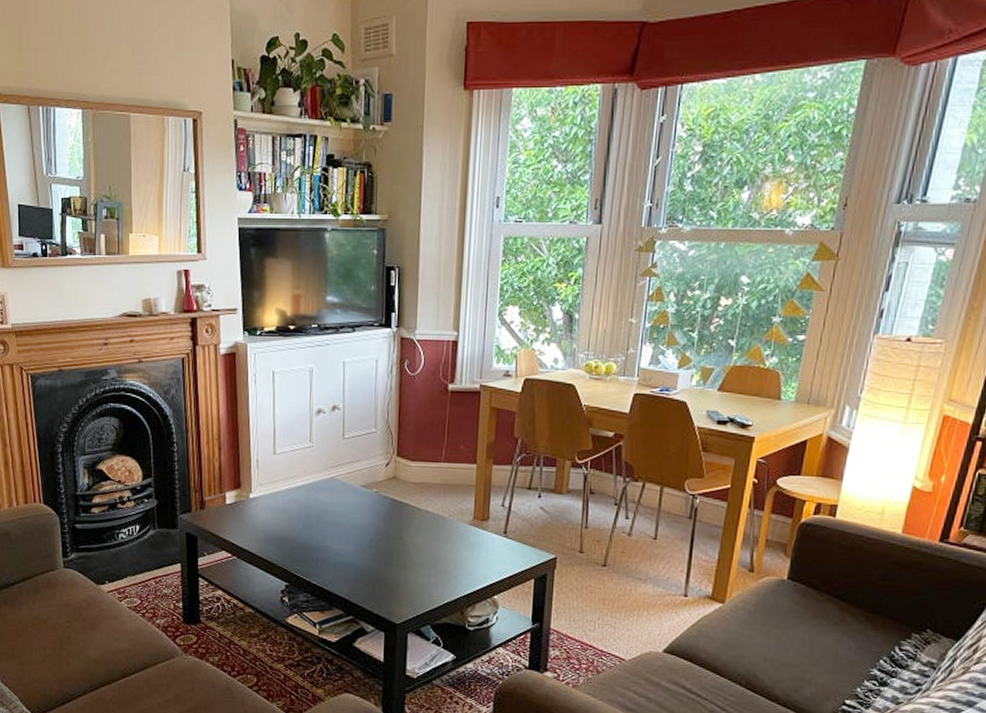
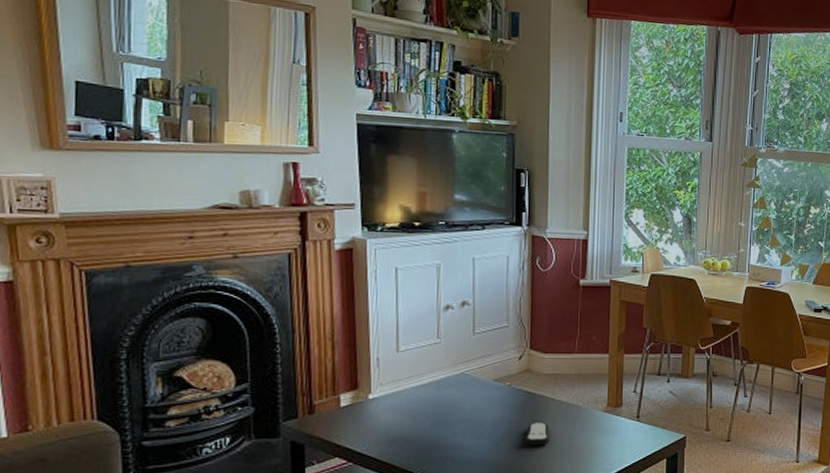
remote control: none [390,531,415,555] -> present [524,423,550,446]

